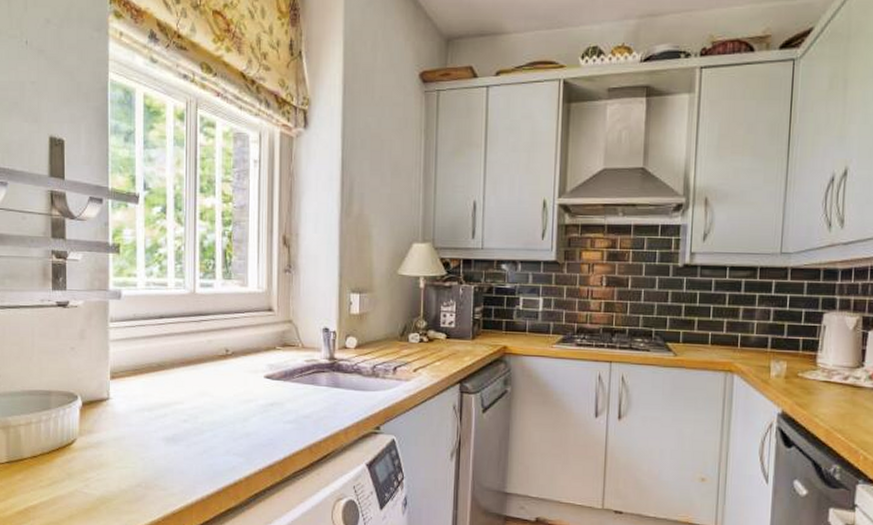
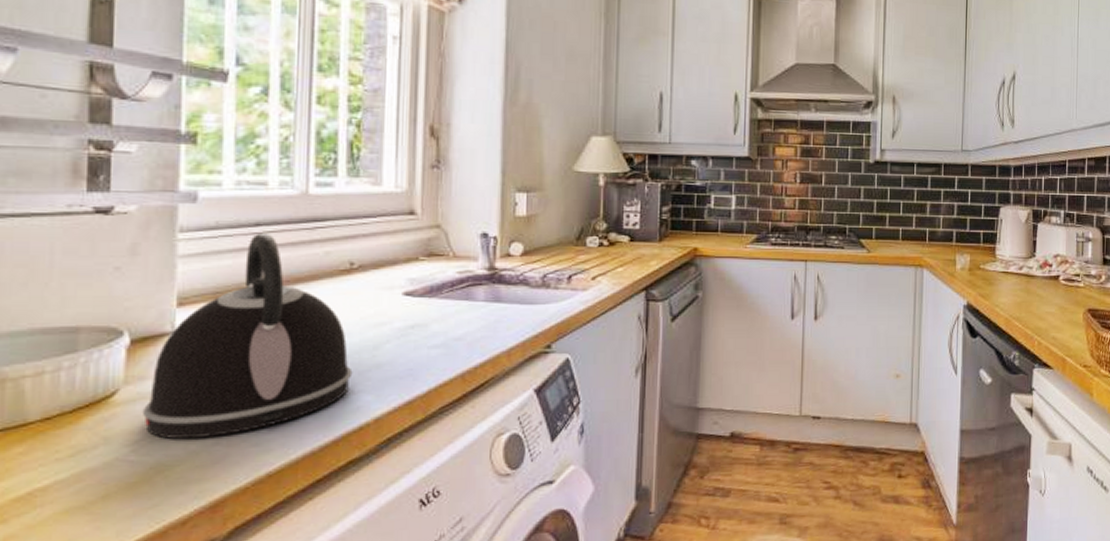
kettle: none [91,323,229,481] -> present [142,232,353,440]

